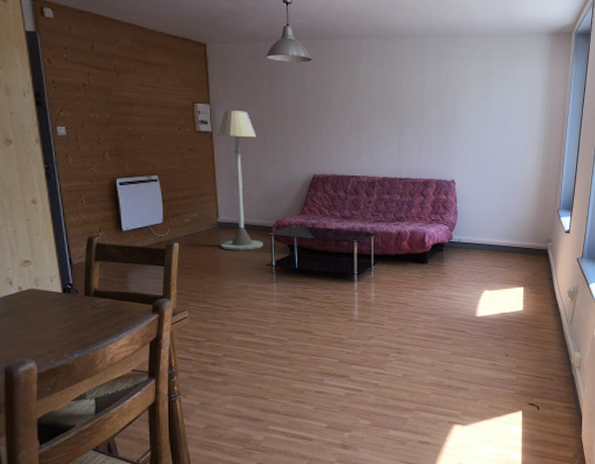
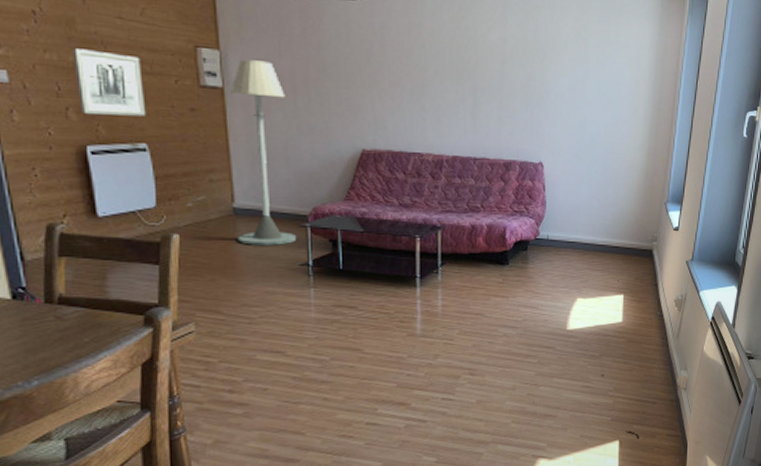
wall art: none [109,109,158,156] -> present [72,48,147,117]

